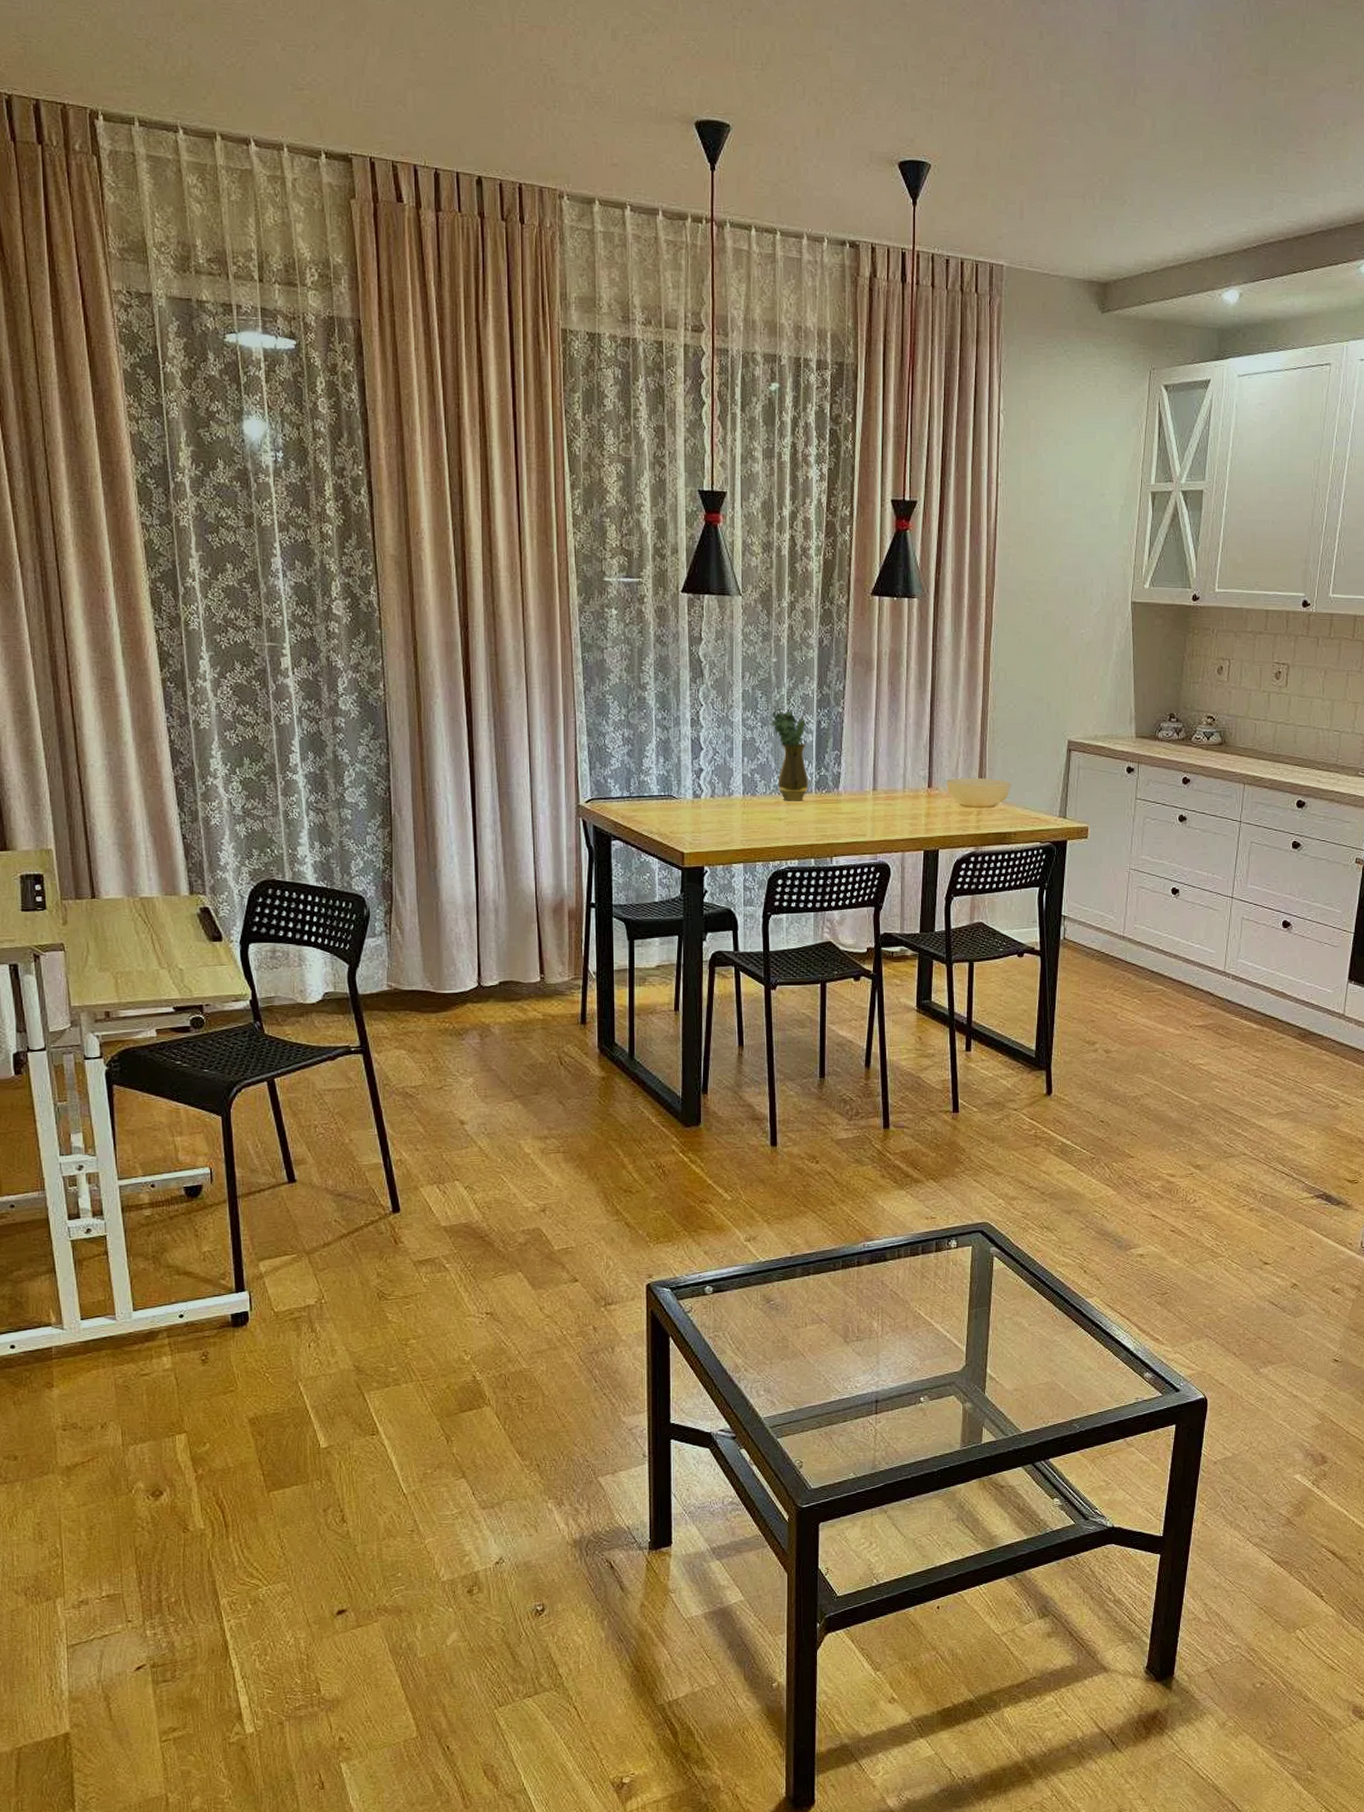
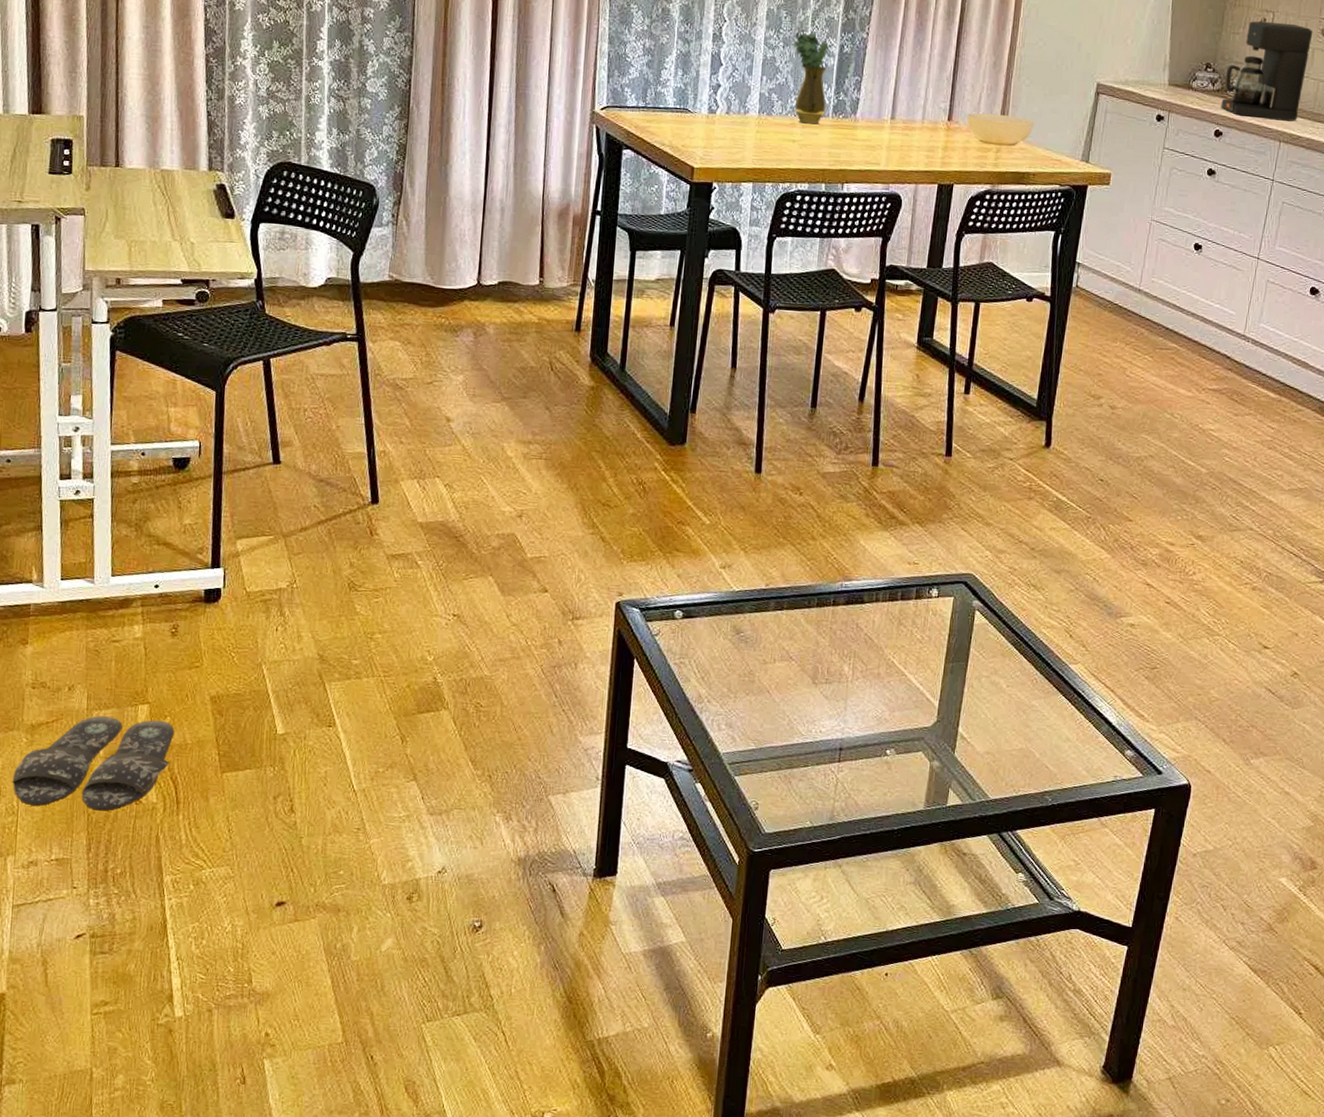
slippers: none [52,1448,215,1546] -> present [12,716,174,811]
coffee maker: none [1187,669,1268,764] -> present [1221,20,1313,121]

